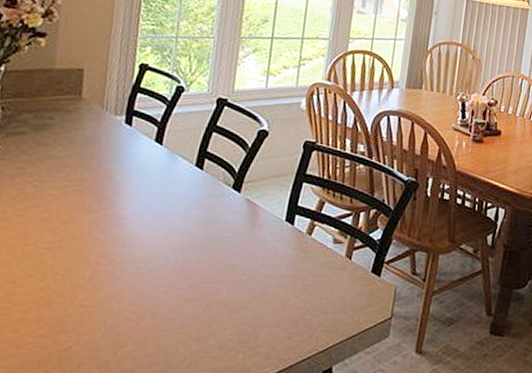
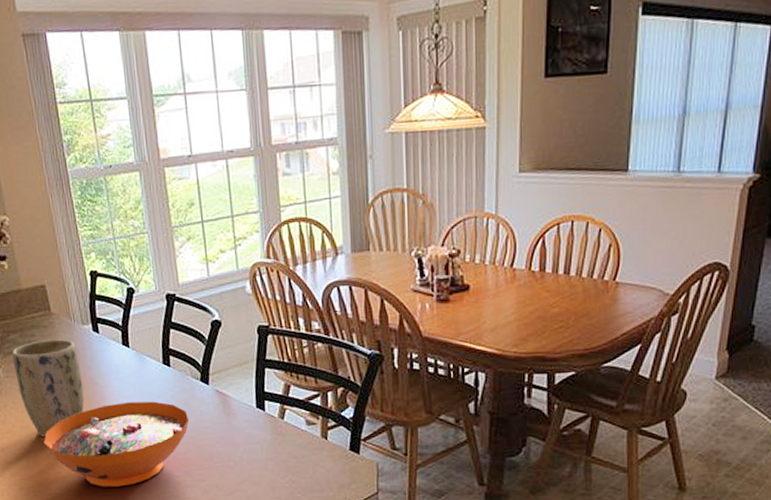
plant pot: none [11,125,100,233] -> present [12,339,85,437]
decorative bowl: none [23,202,210,297] -> present [44,401,189,487]

